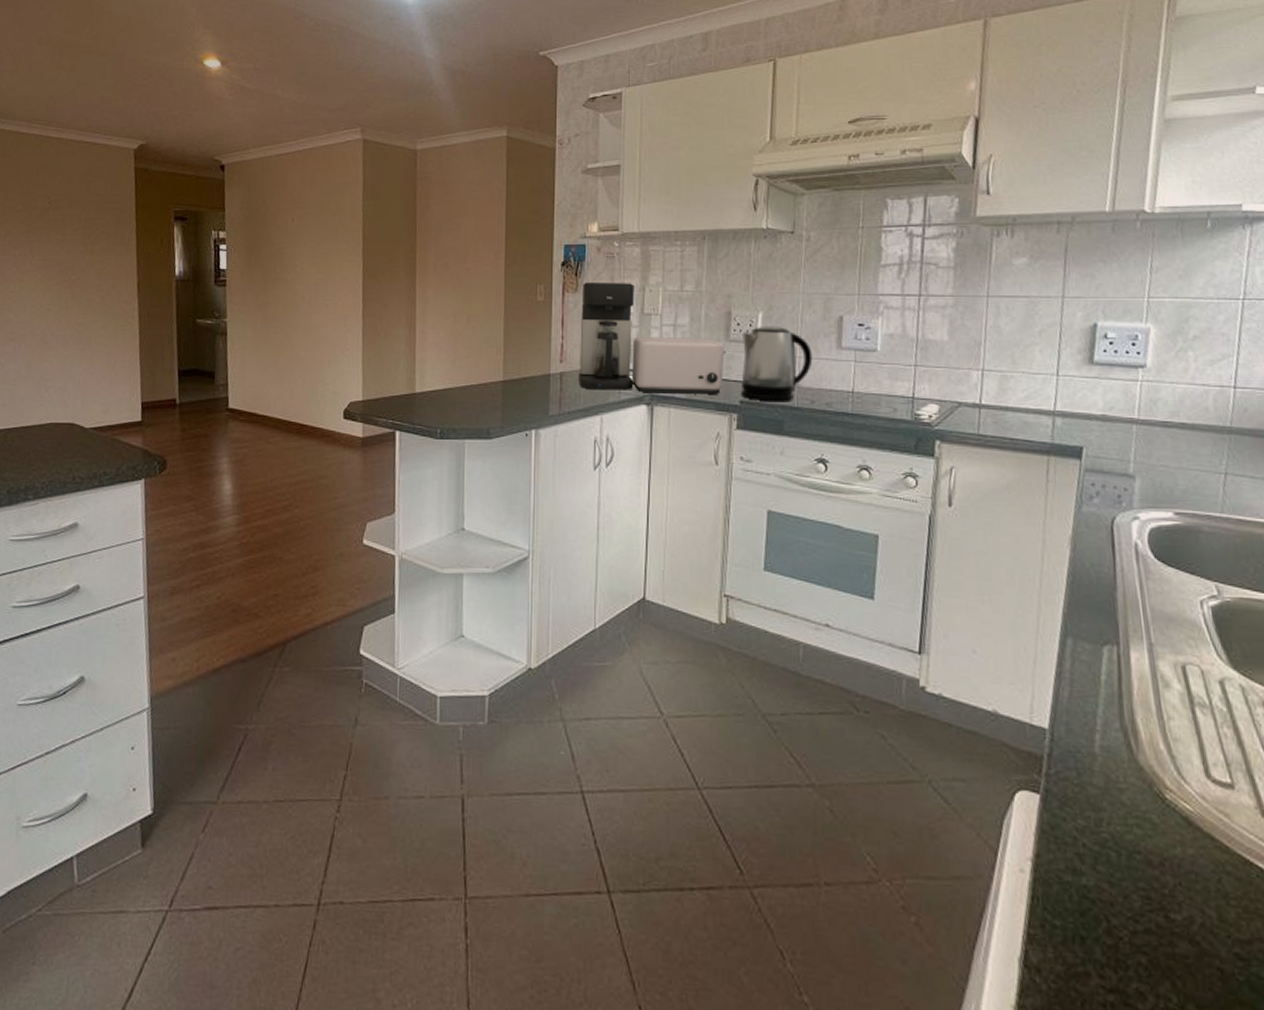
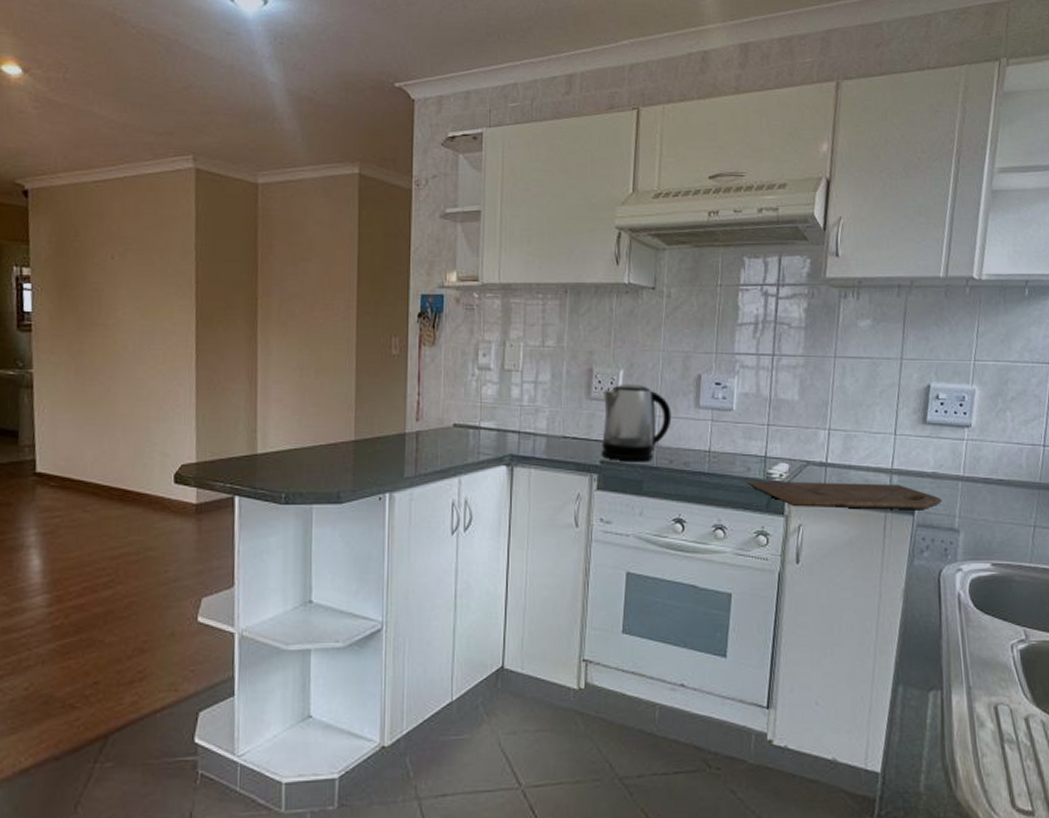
coffee maker: present [578,282,635,390] -> none [436,335,495,450]
toaster: present [632,337,726,396] -> none [492,395,587,456]
cutting board: none [893,421,1114,453] -> present [747,481,942,509]

